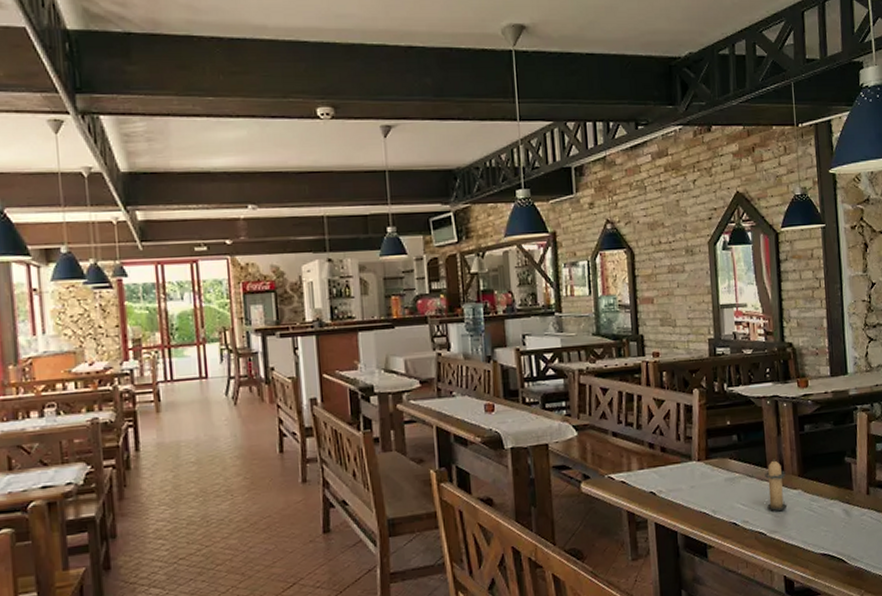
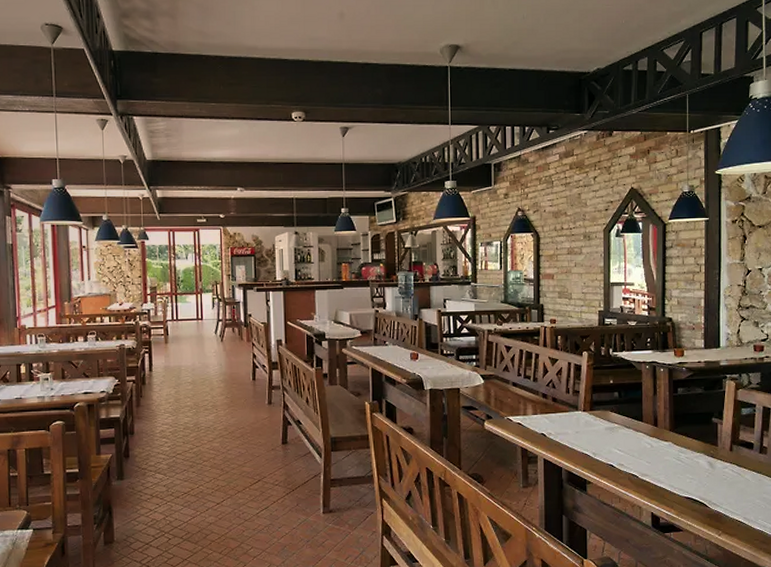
candle: present [765,459,788,511] -> none [640,414,659,458]

